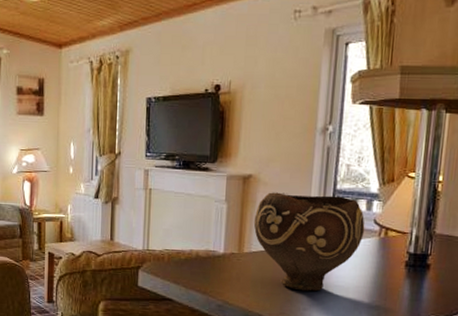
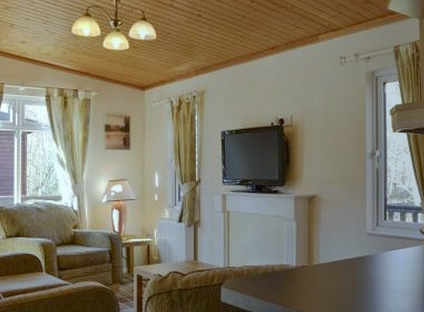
bowl: present [253,192,365,292] -> none [320,210,413,297]

